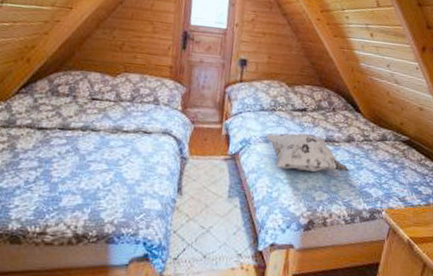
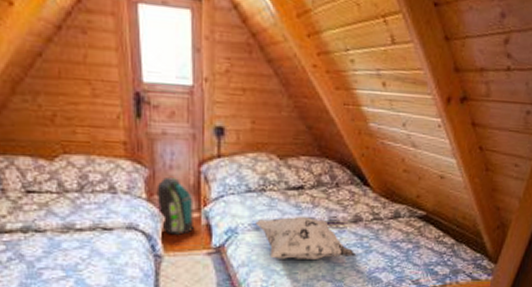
backpack: none [189,95,218,142] -> present [156,178,193,235]

